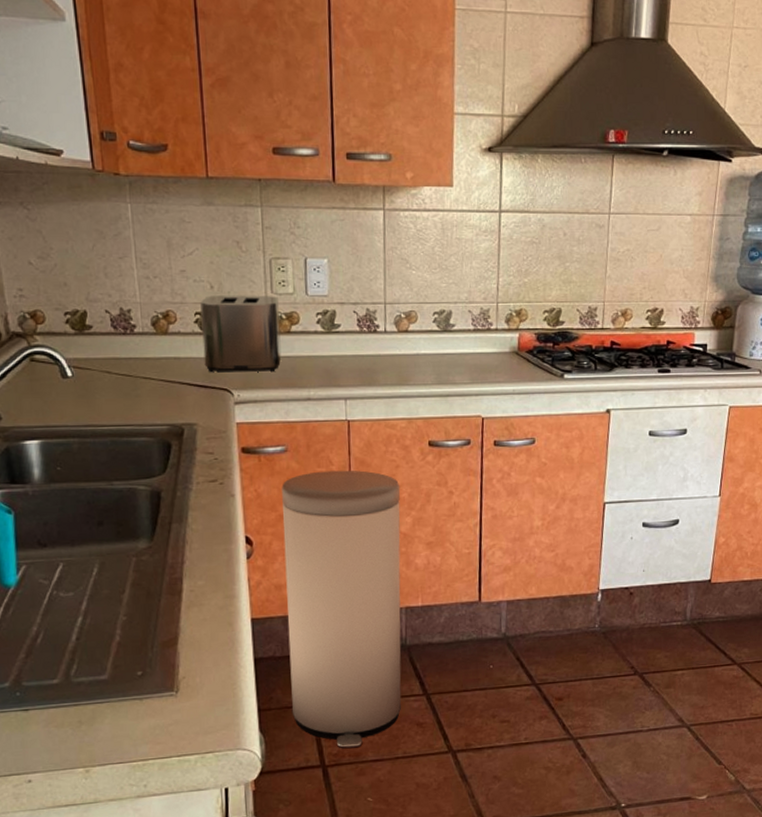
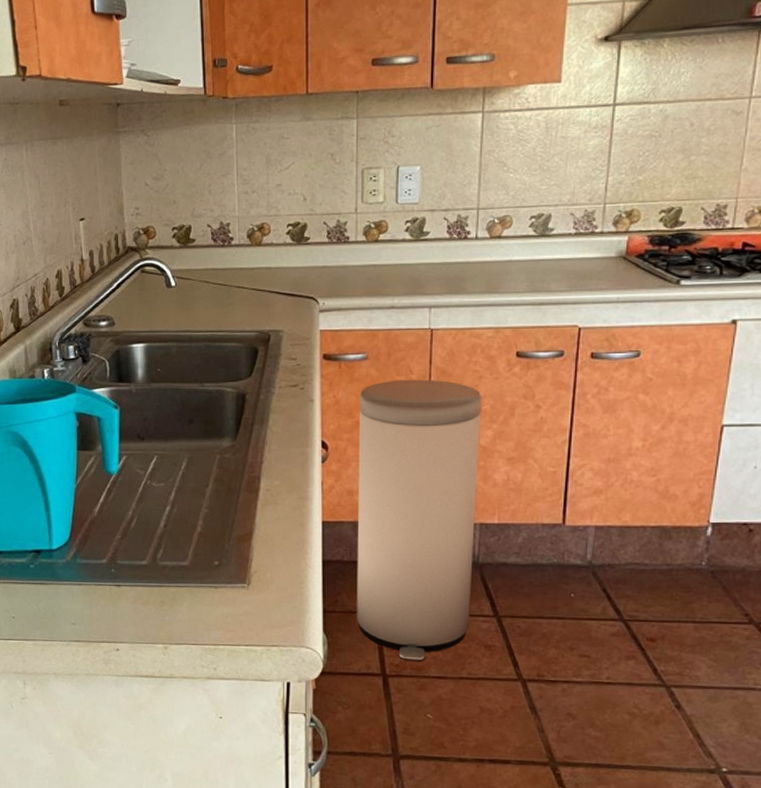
toaster: present [200,295,282,372] -> none [293,205,368,281]

